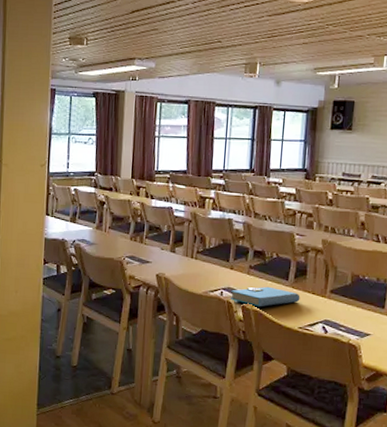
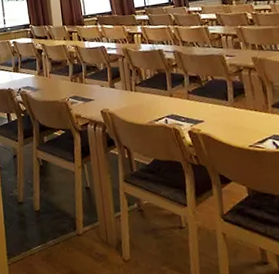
book: present [231,286,300,307] -> none [175,109,244,131]

